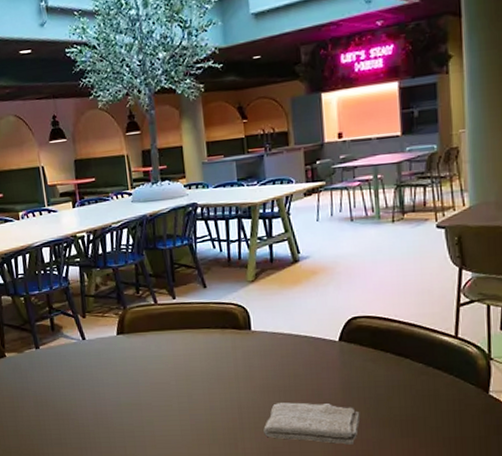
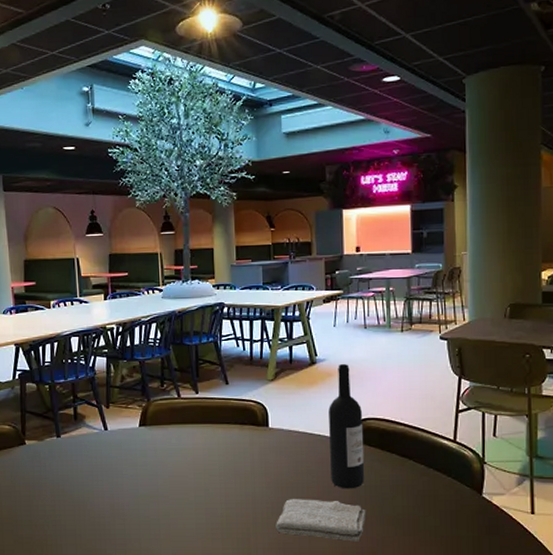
wine bottle: none [315,259,358,391] -> present [329,363,365,489]

